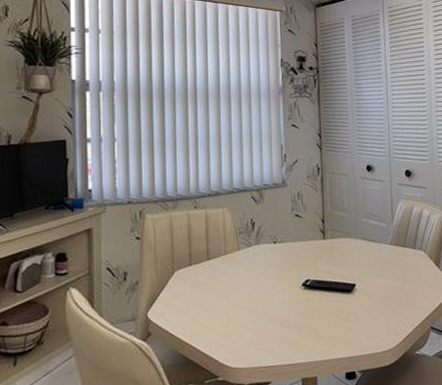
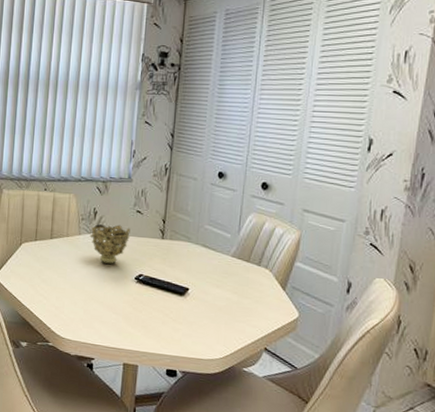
decorative bowl: none [250,232,292,276] -> present [90,224,130,265]

